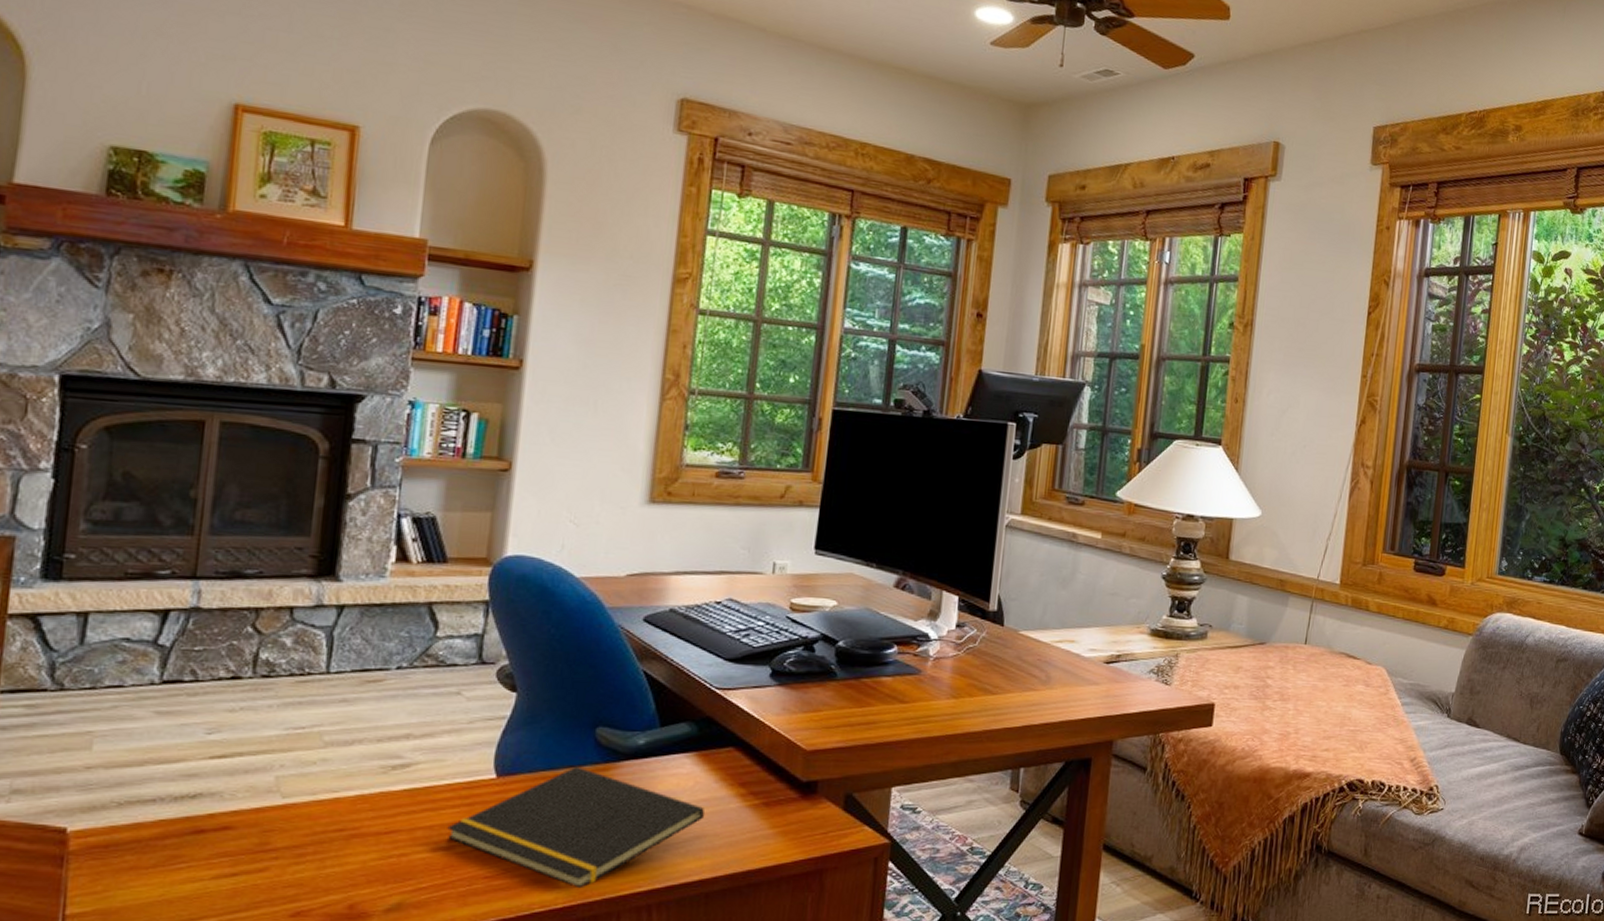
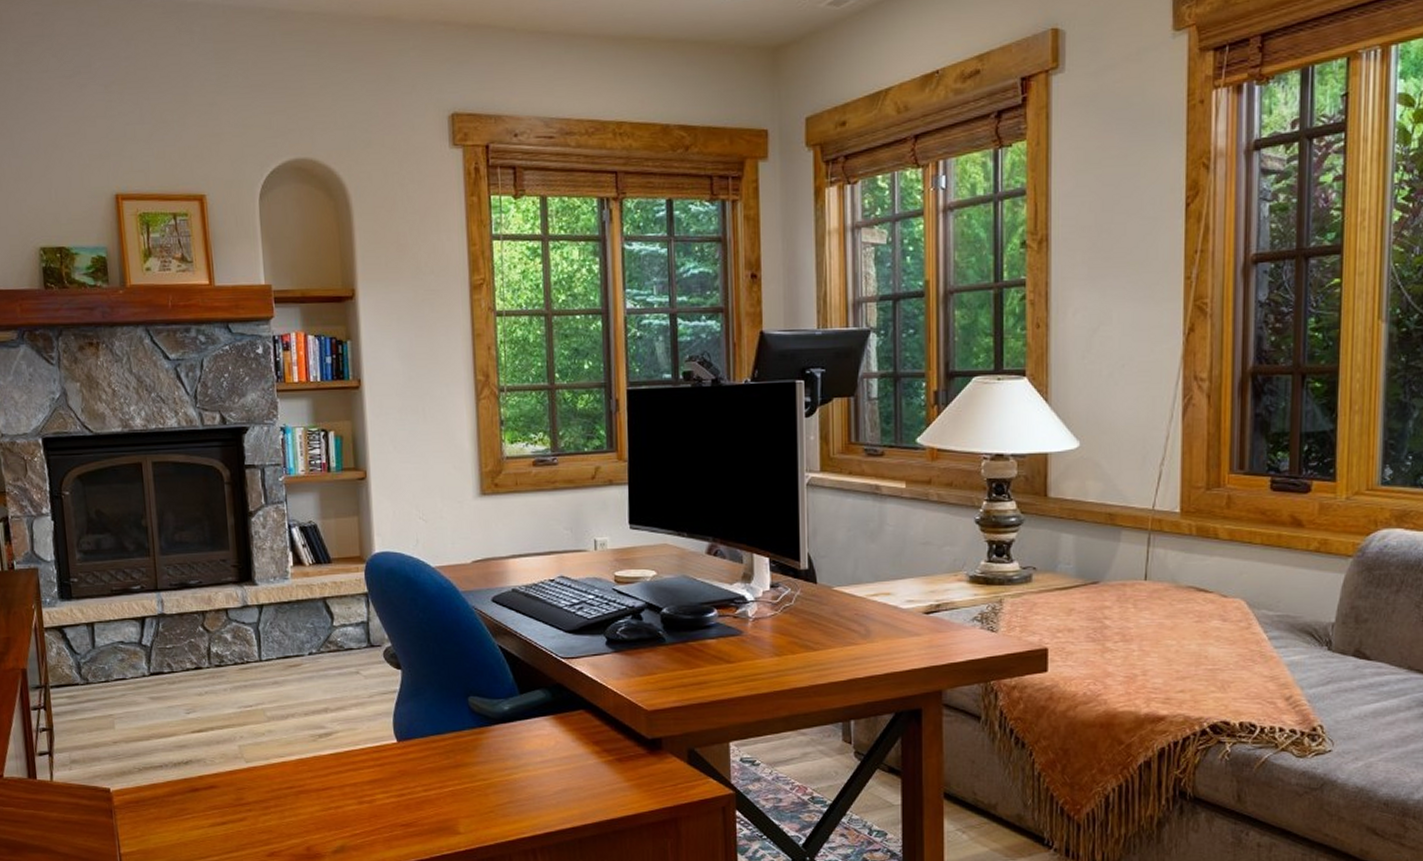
notepad: present [447,766,706,889] -> none [367,730,569,835]

